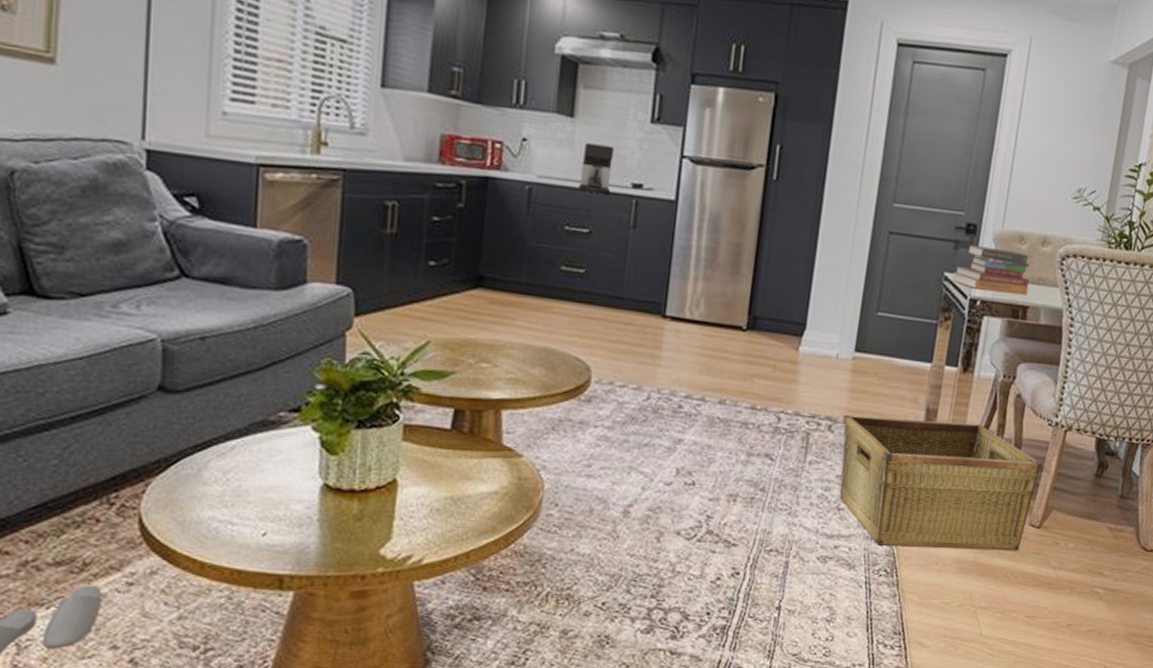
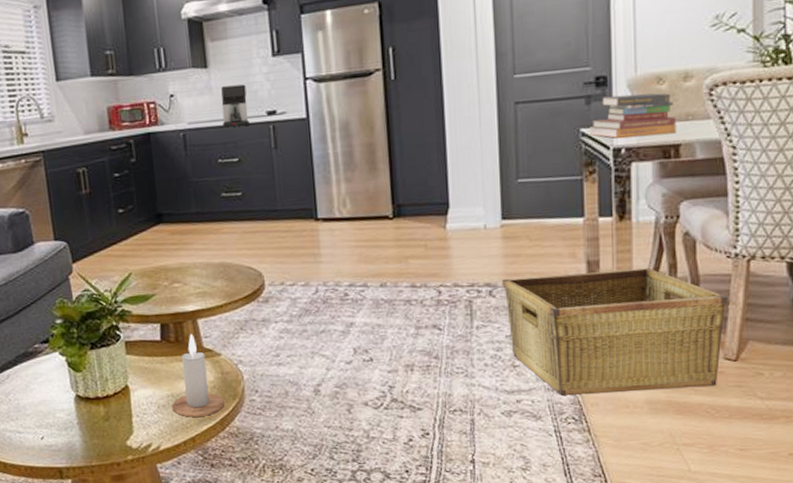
candle: none [448,426,515,528] -> present [172,333,224,417]

